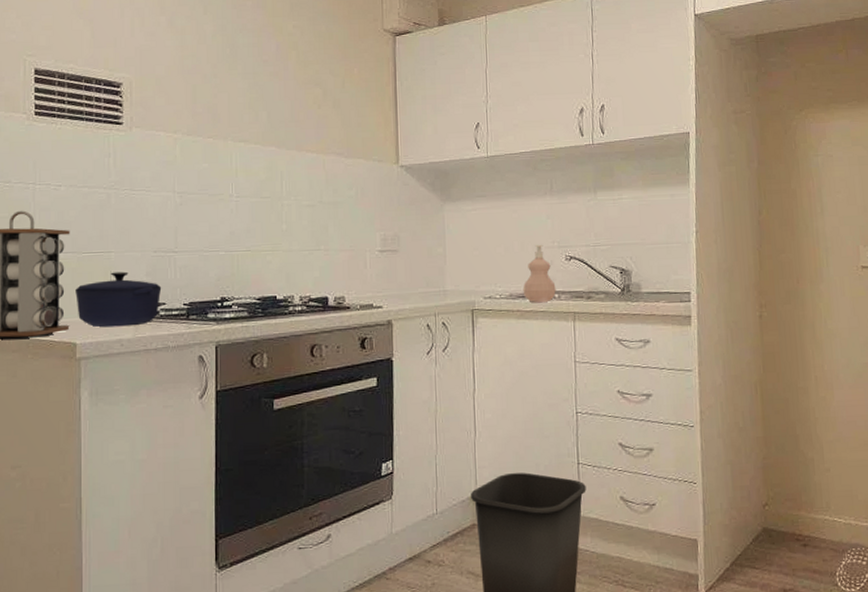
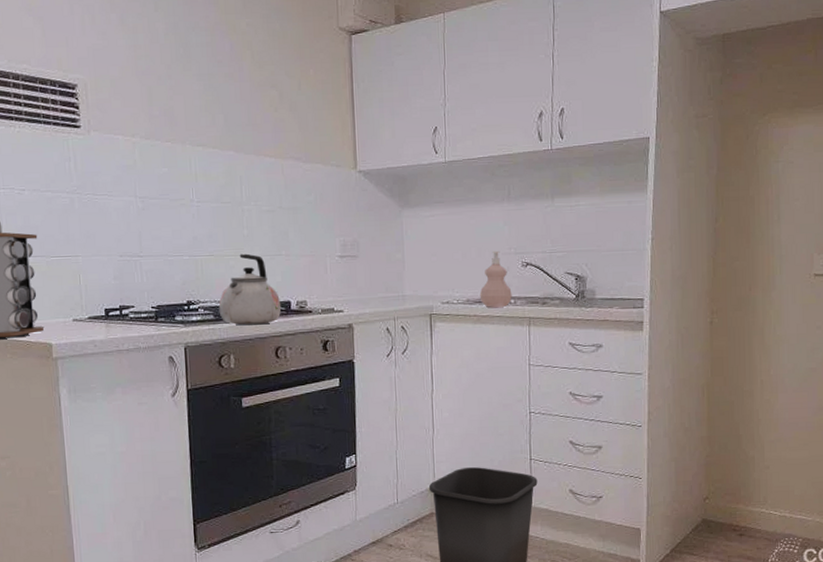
cooking pot: present [75,271,162,327] -> none [47,275,130,329]
kettle: none [253,248,319,323] -> present [218,253,282,326]

